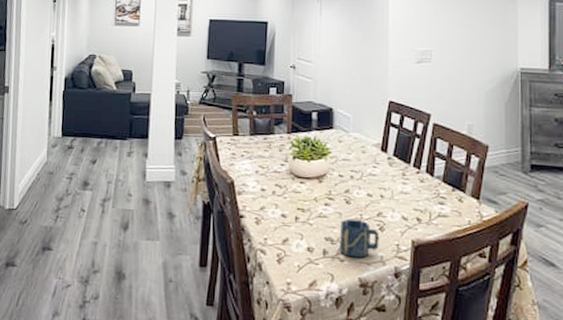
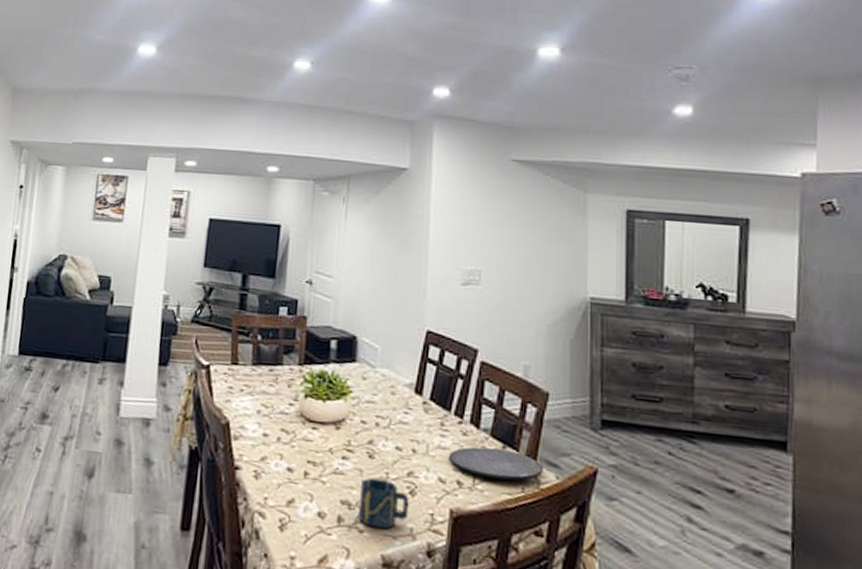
plate: none [410,190,485,215] -> present [449,446,543,481]

